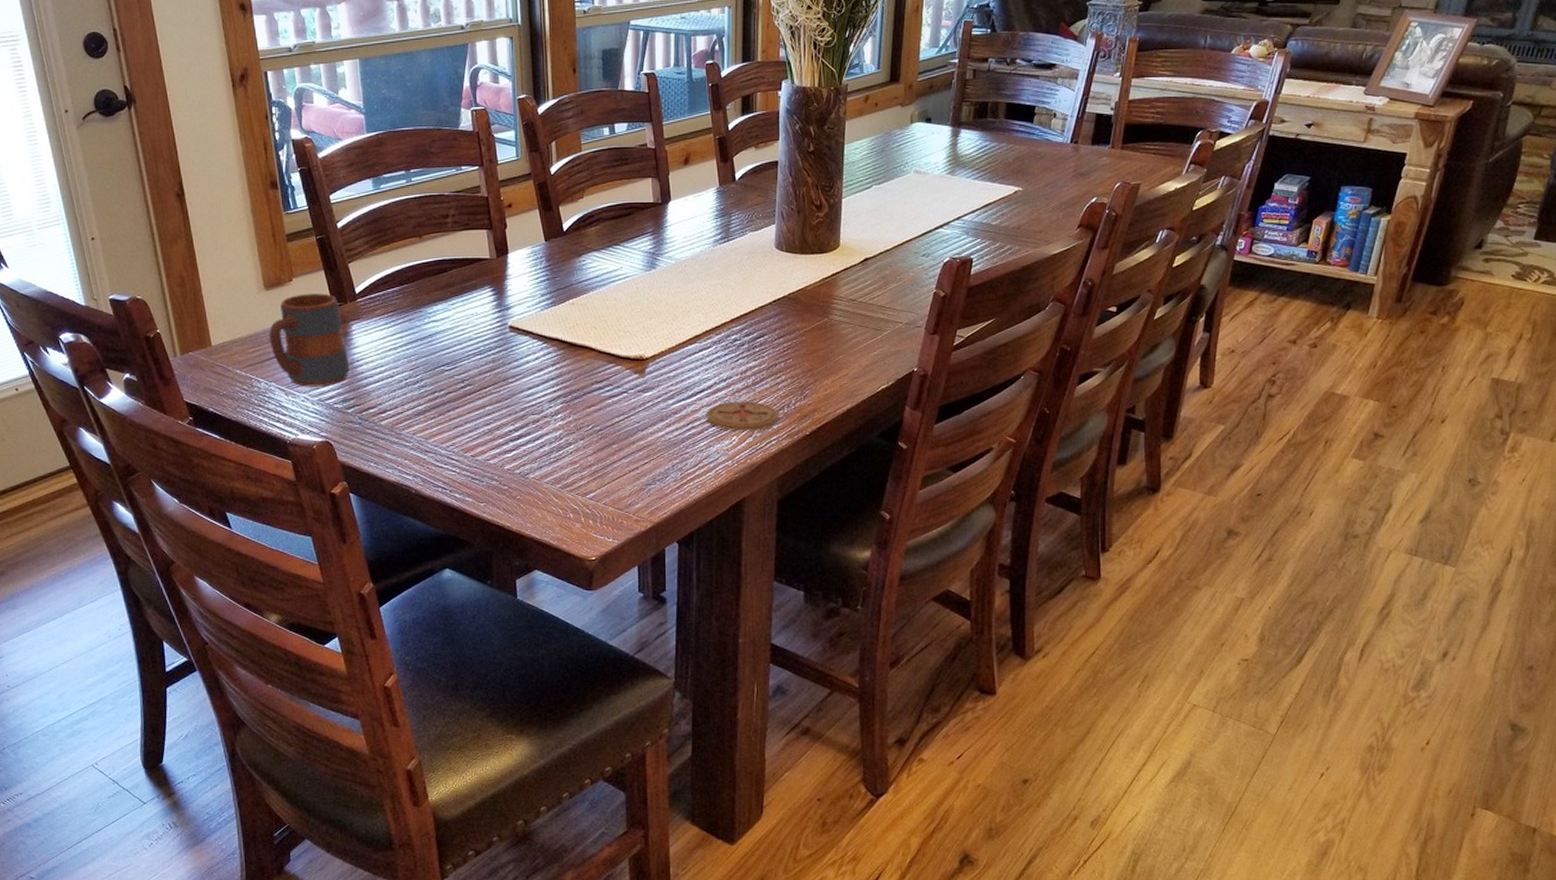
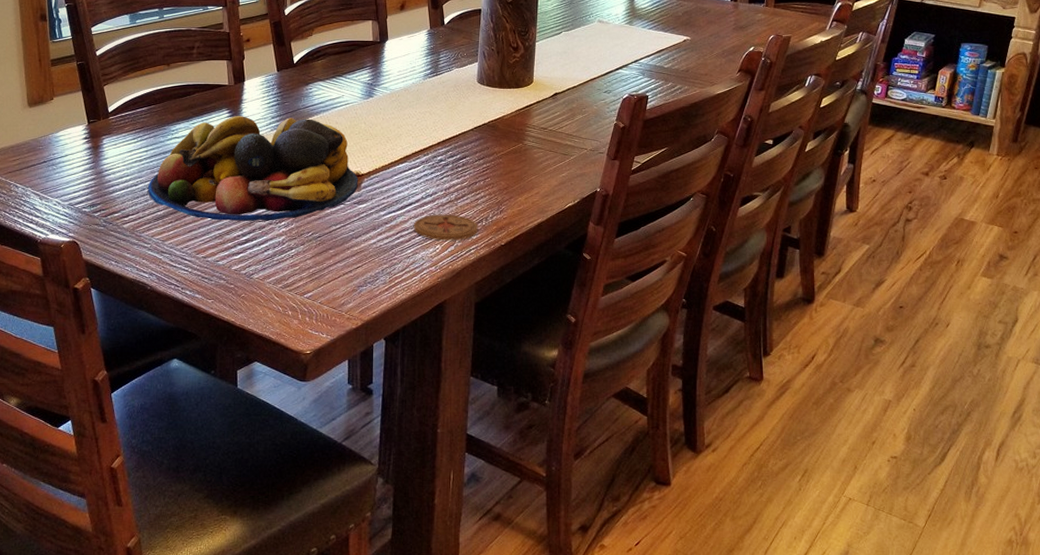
mug: present [269,293,350,388] -> none [29,111,99,194]
fruit bowl: none [405,294,642,415] -> present [147,116,358,221]

